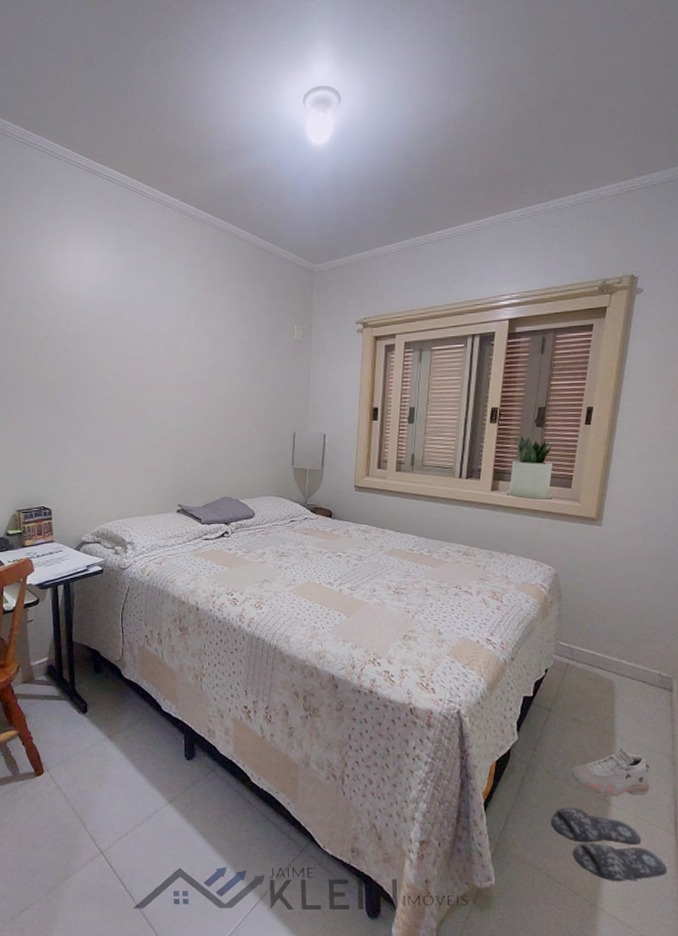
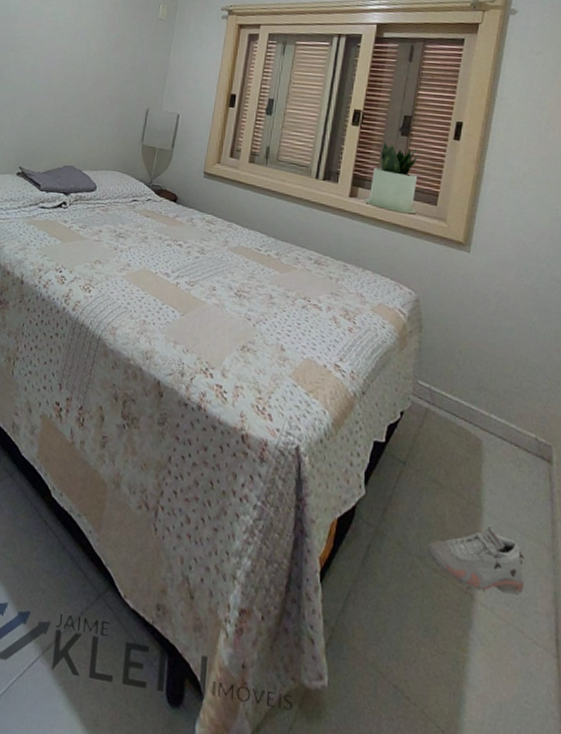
slippers: present [551,807,668,882] -> none [400,593,547,717]

